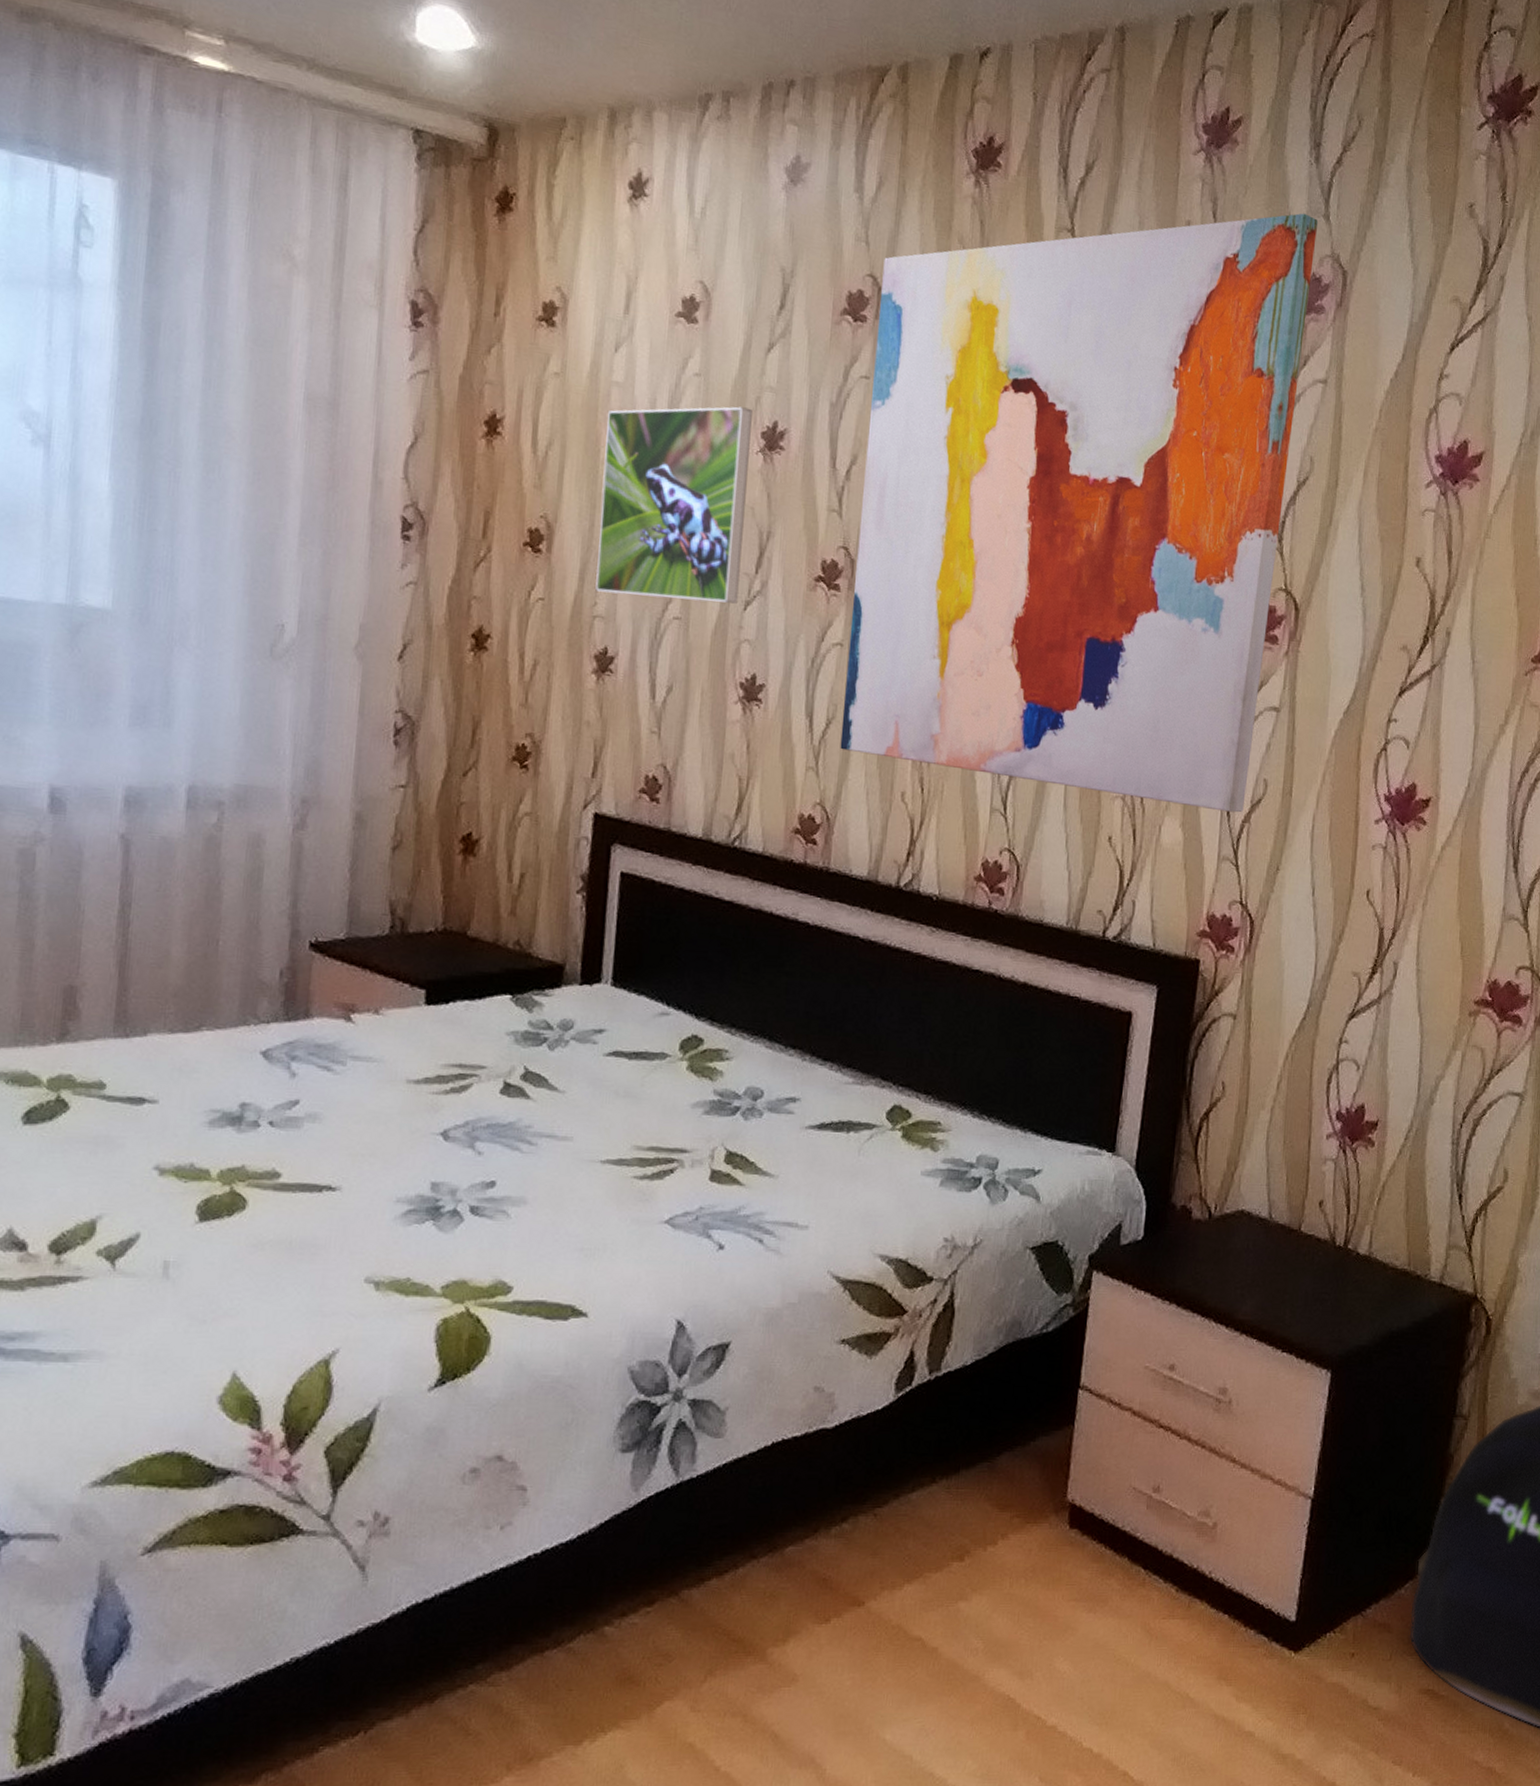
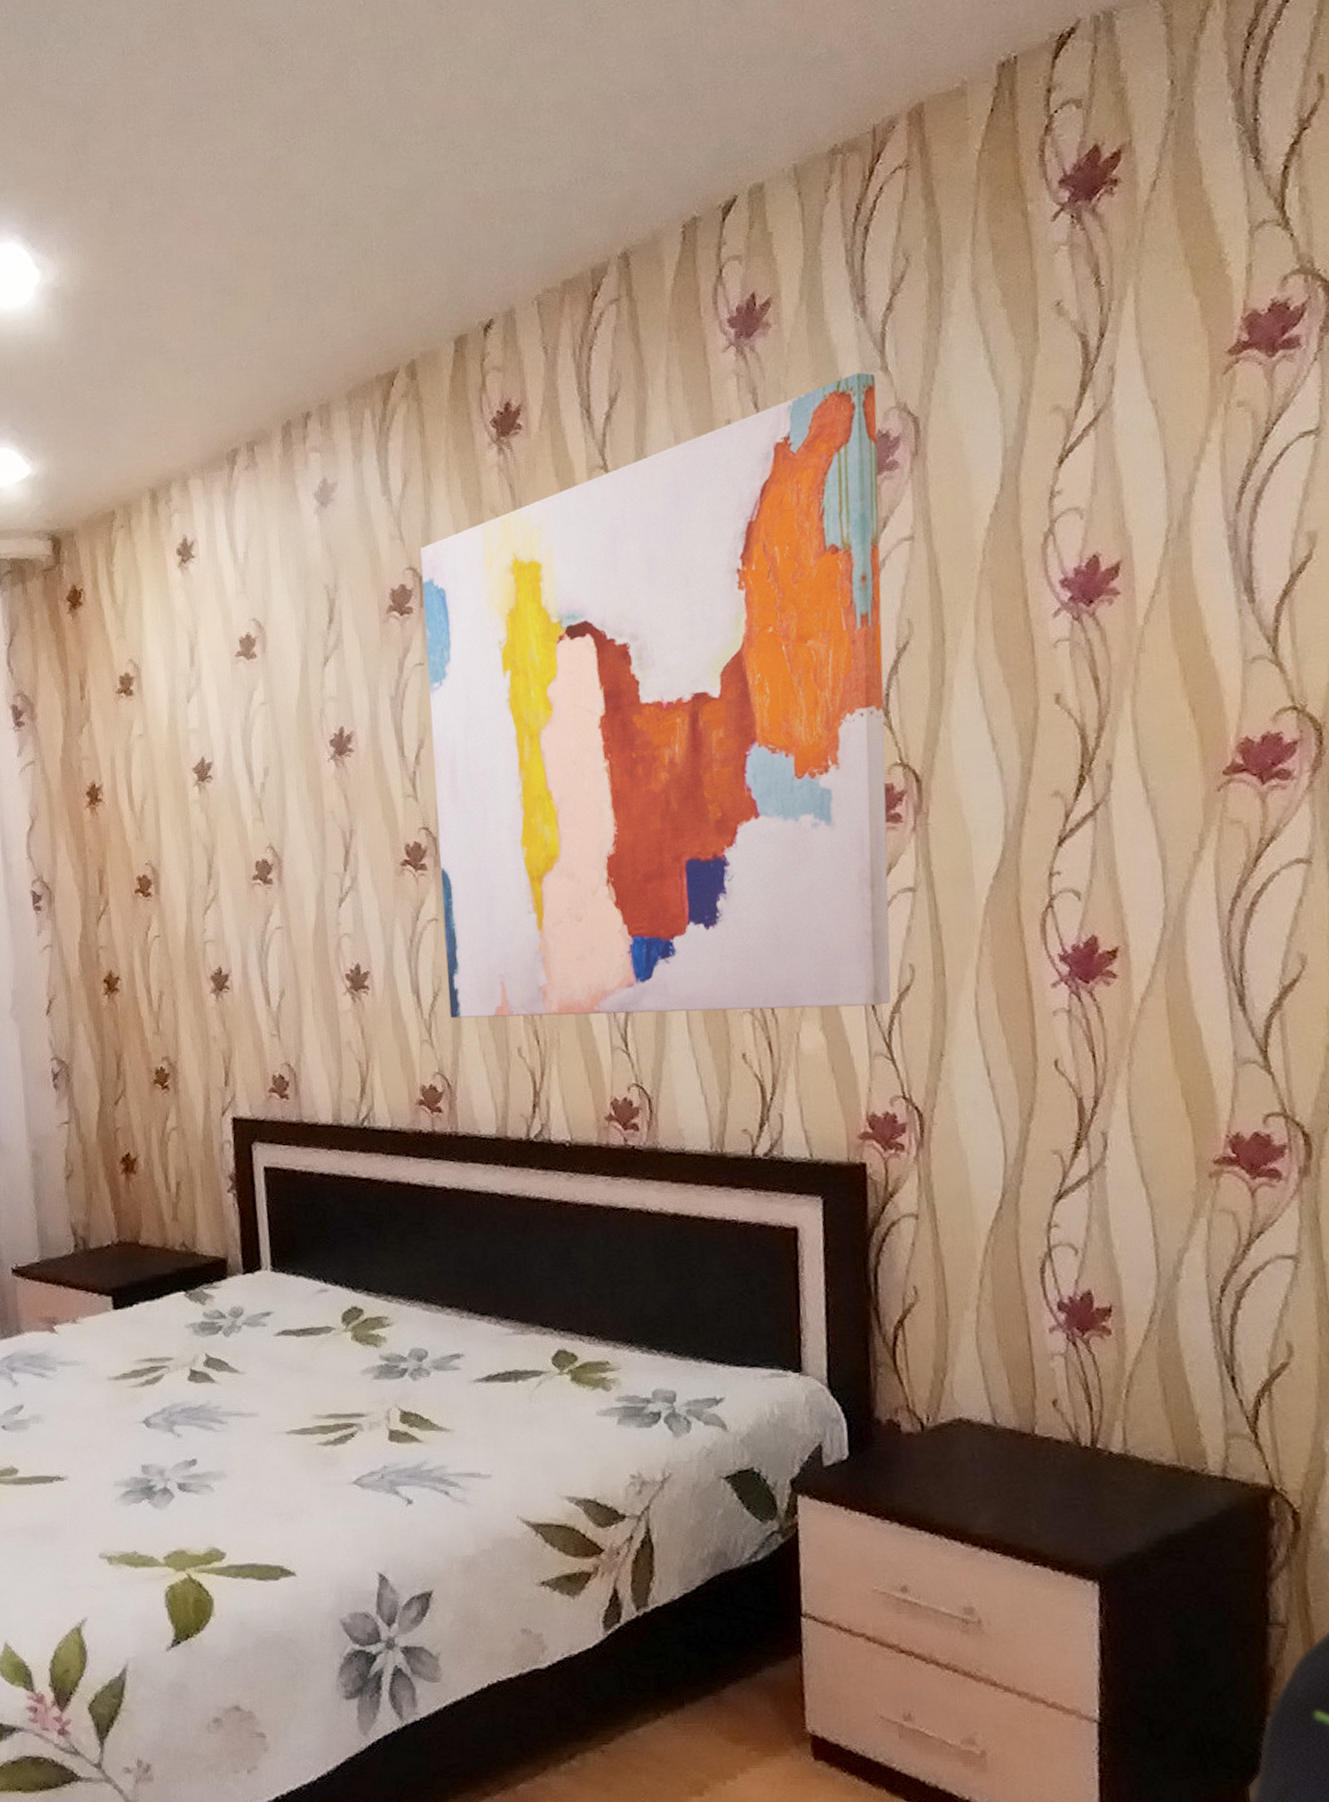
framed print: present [595,406,752,604] -> none [189,721,332,919]

